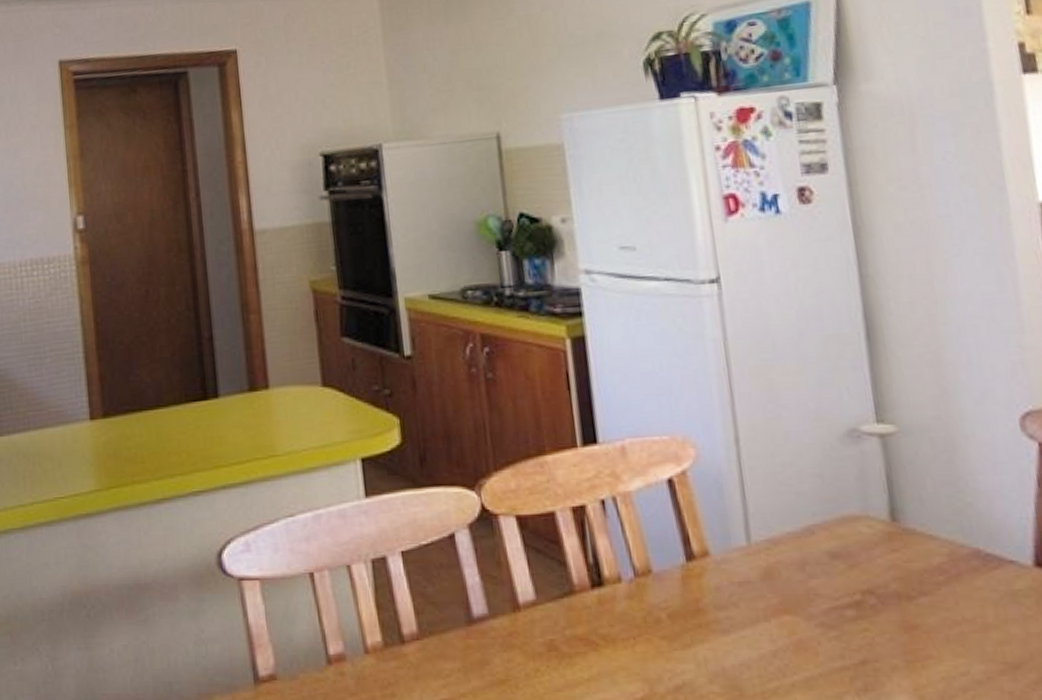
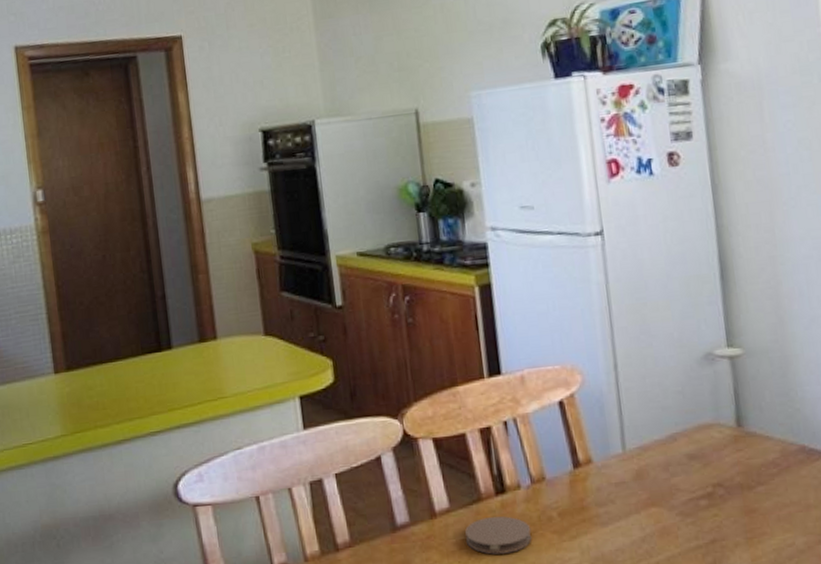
coaster: none [555,613,636,660] -> present [465,516,532,555]

